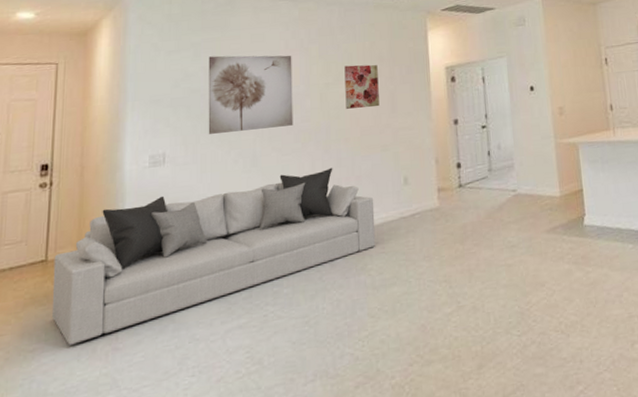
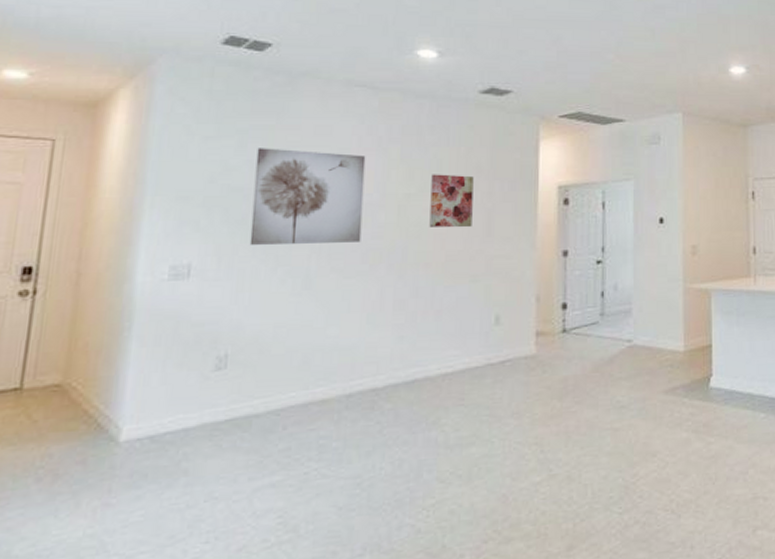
sofa: present [51,167,376,345] -> none [23,297,456,497]

